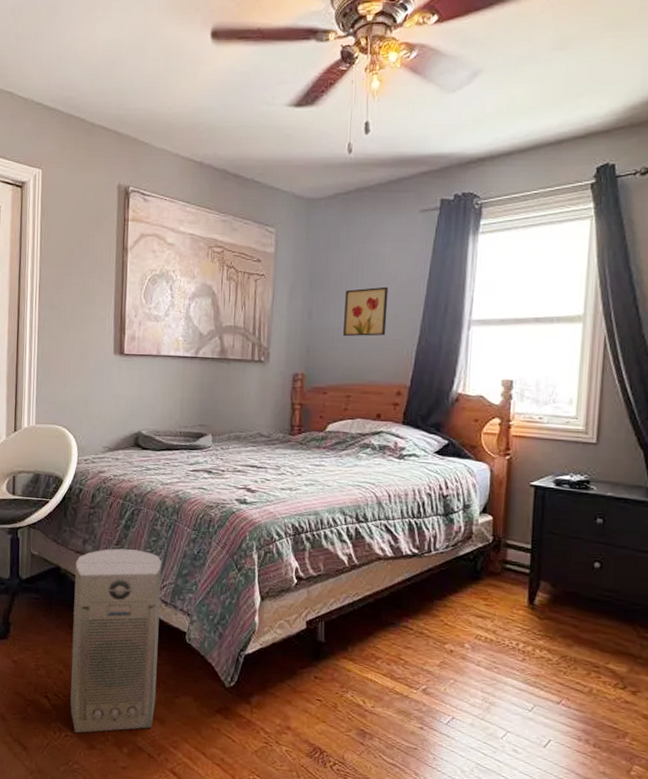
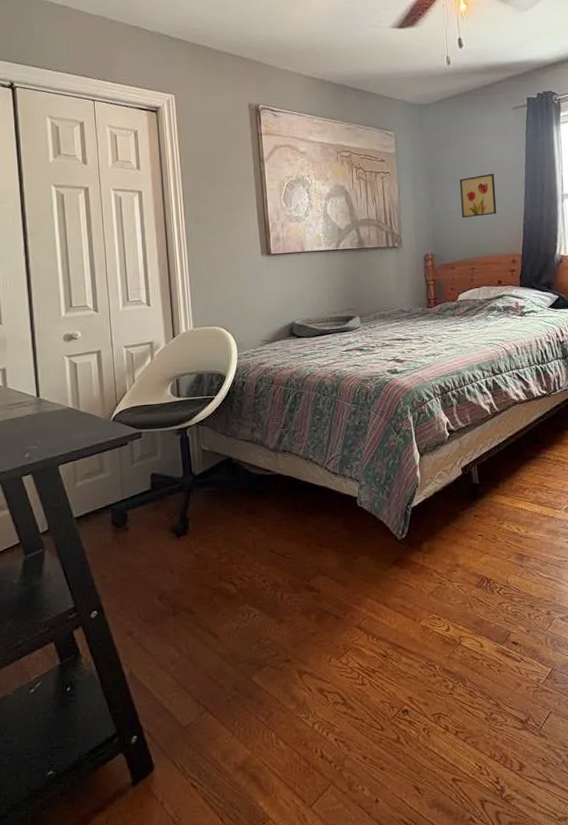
air purifier: present [70,548,162,733] -> none [246,429,336,610]

